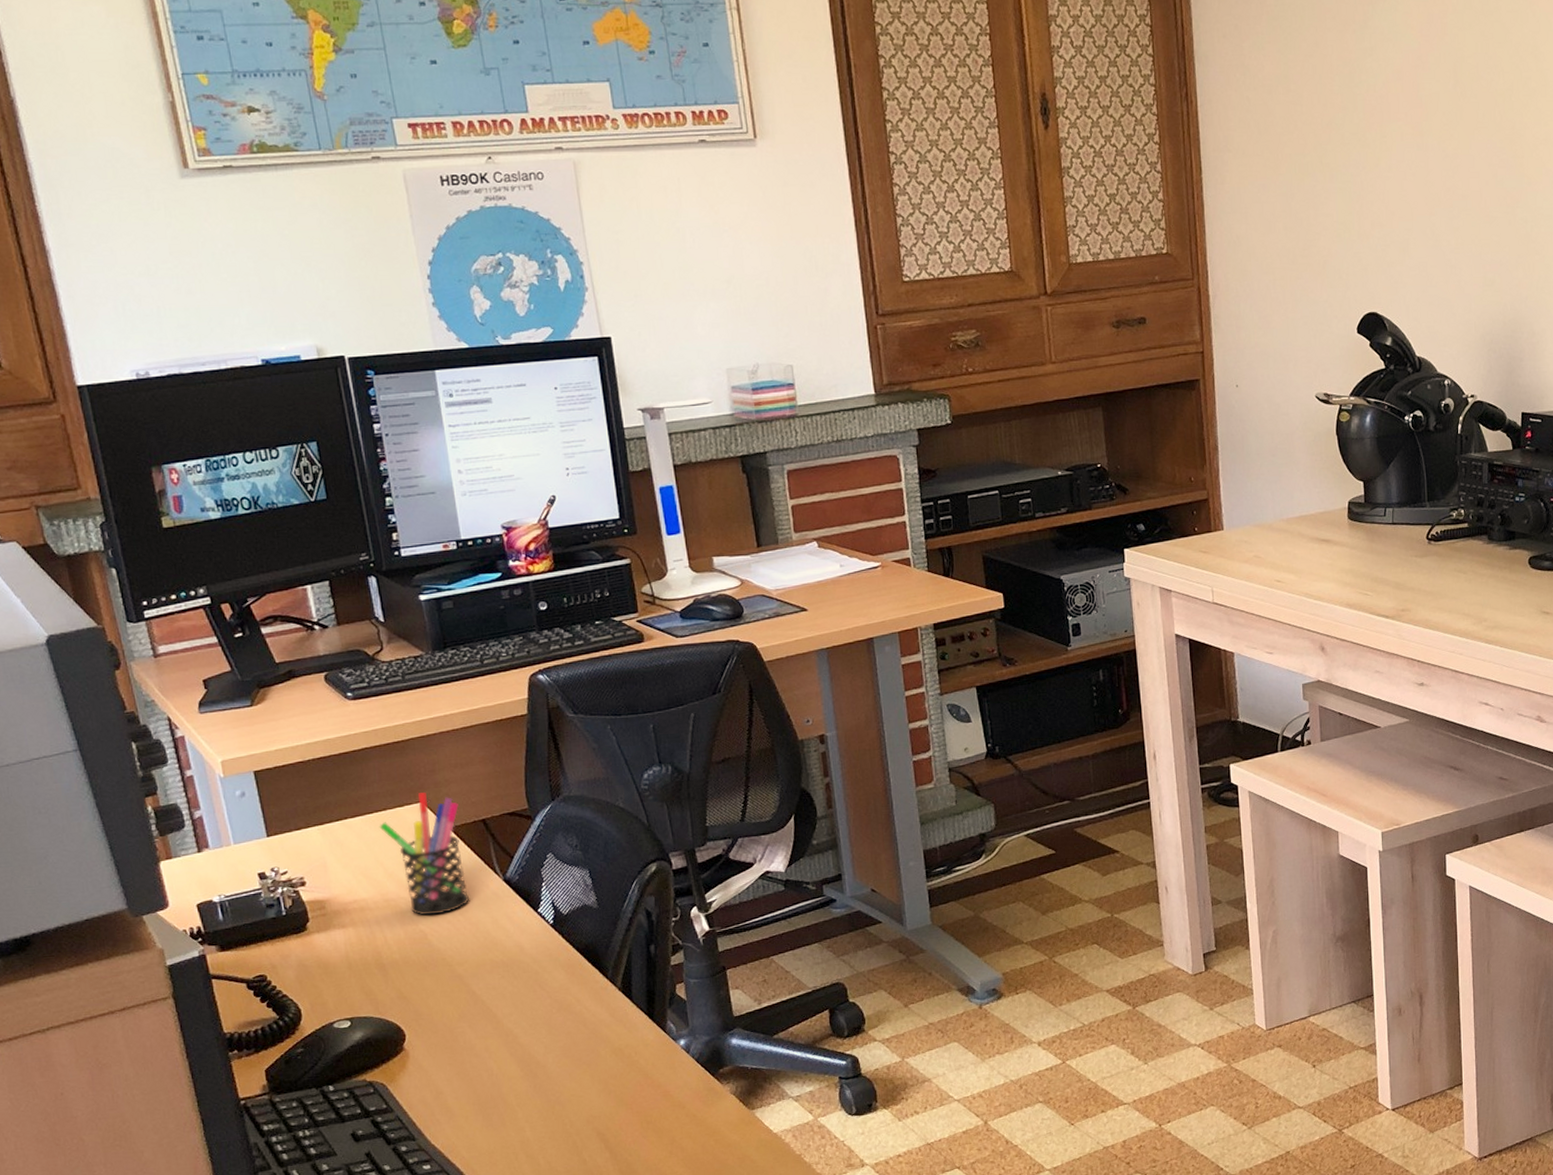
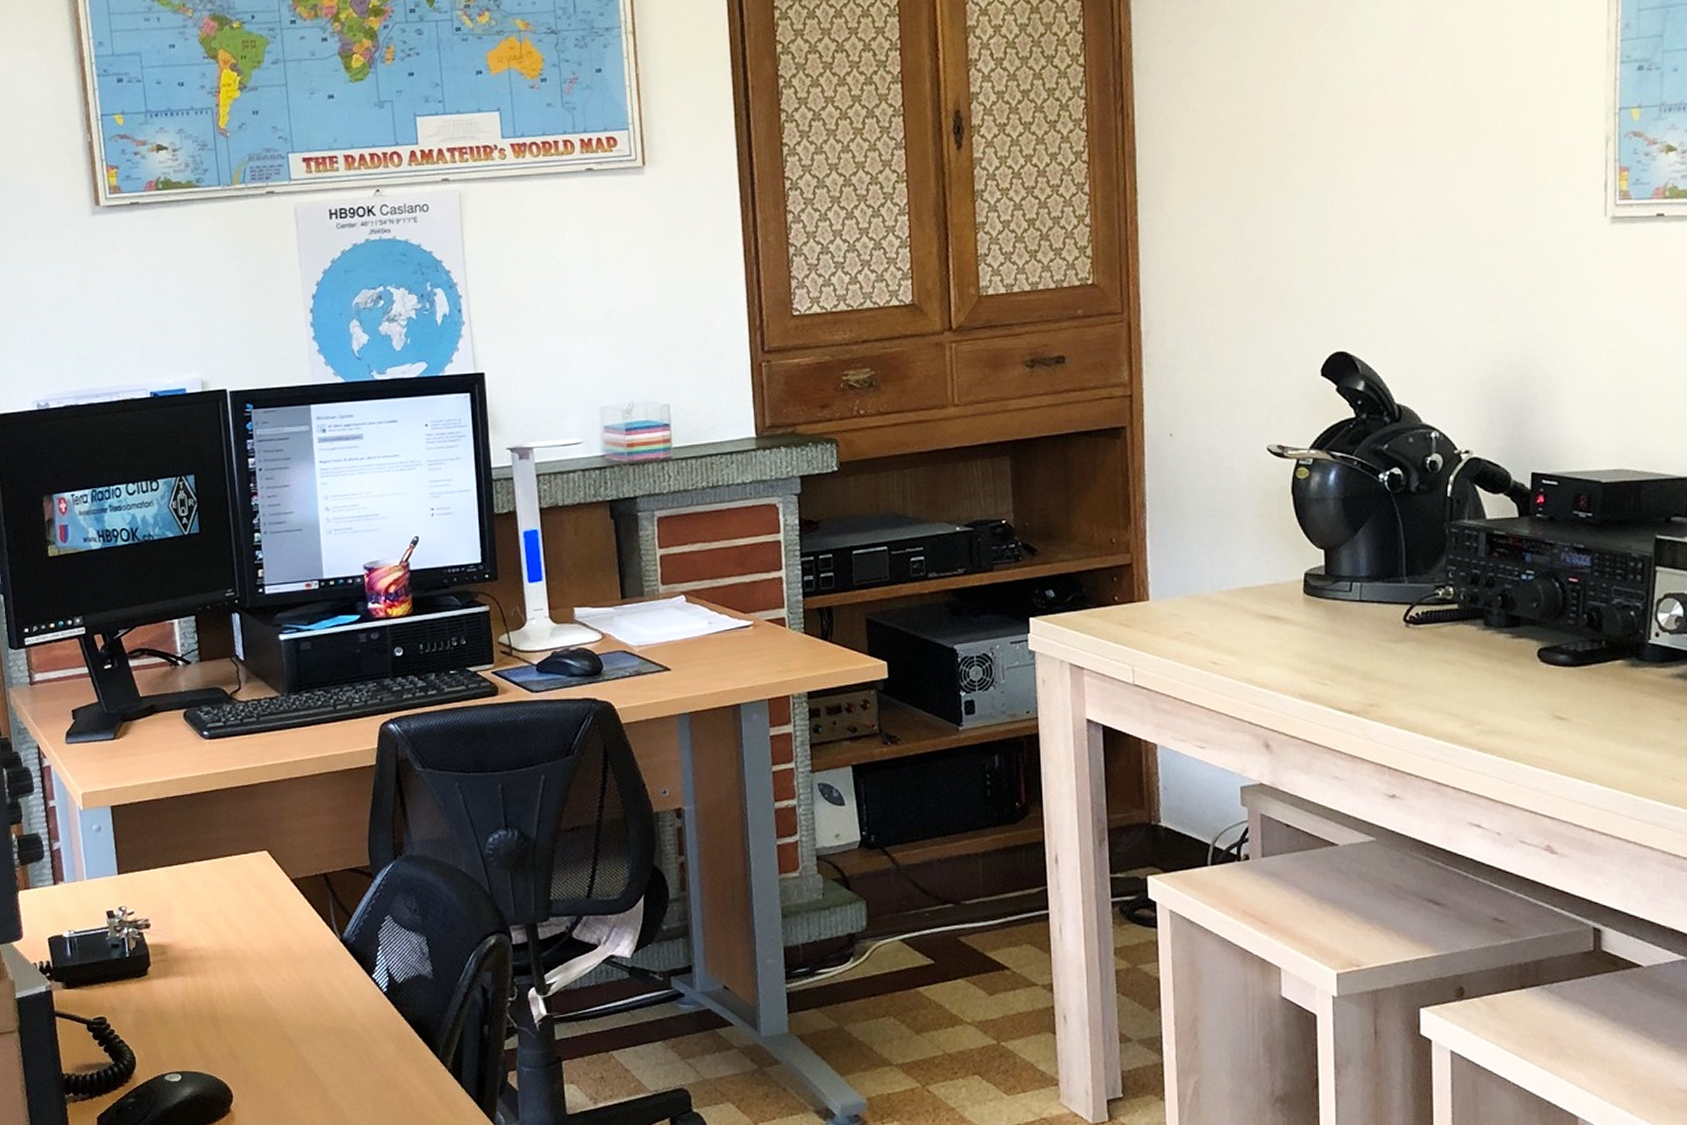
pen holder: present [379,792,469,916] -> none [223,840,305,971]

